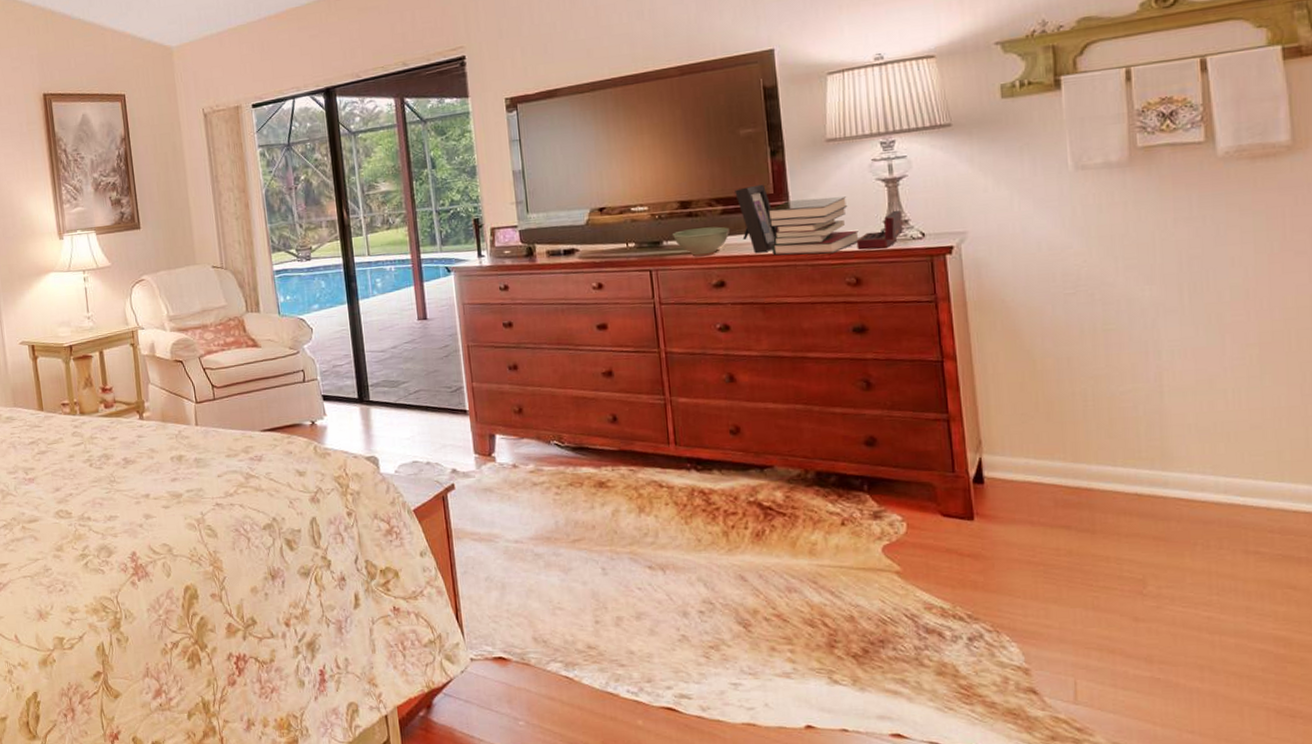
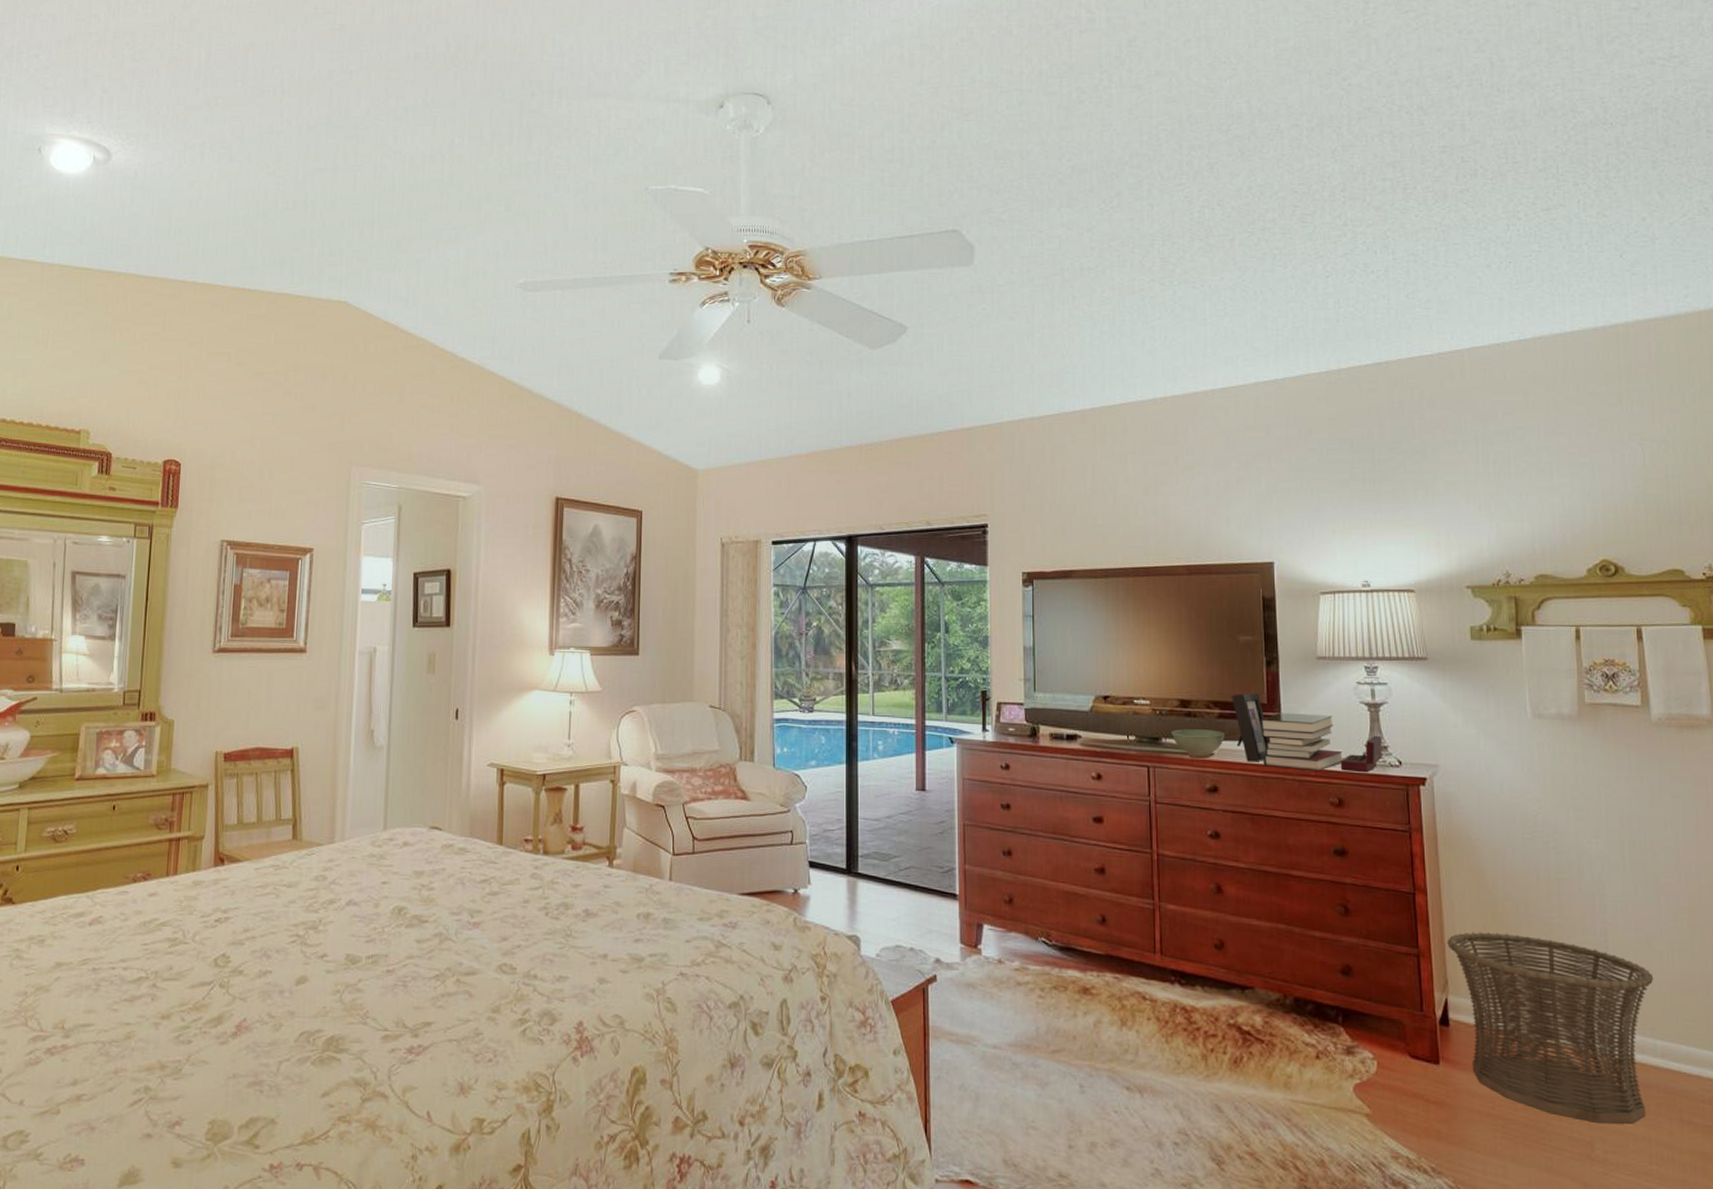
basket: none [979,389,1217,561] -> present [1447,932,1654,1124]

